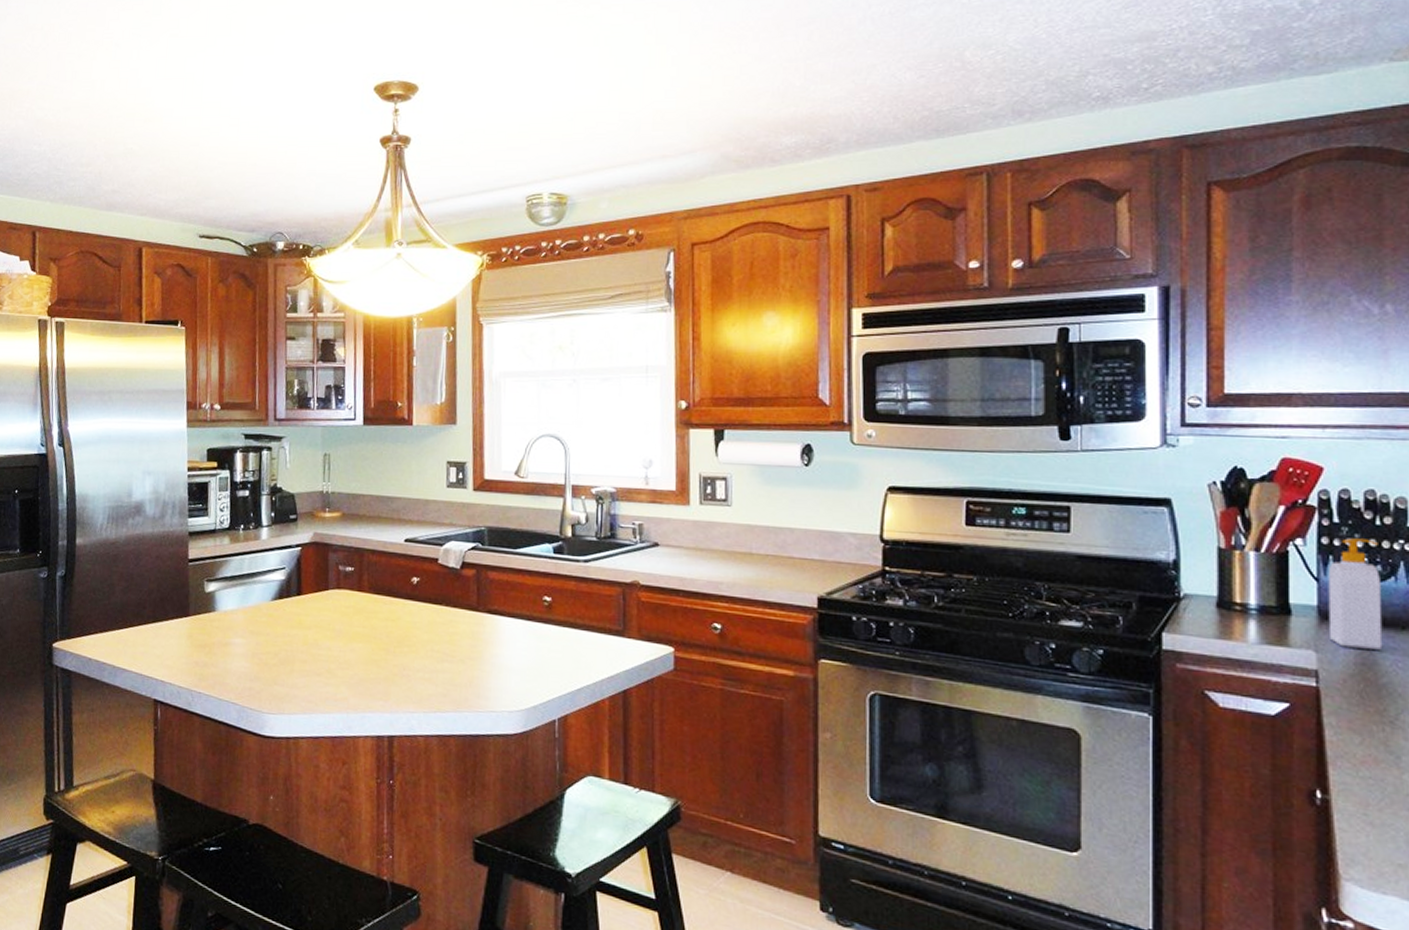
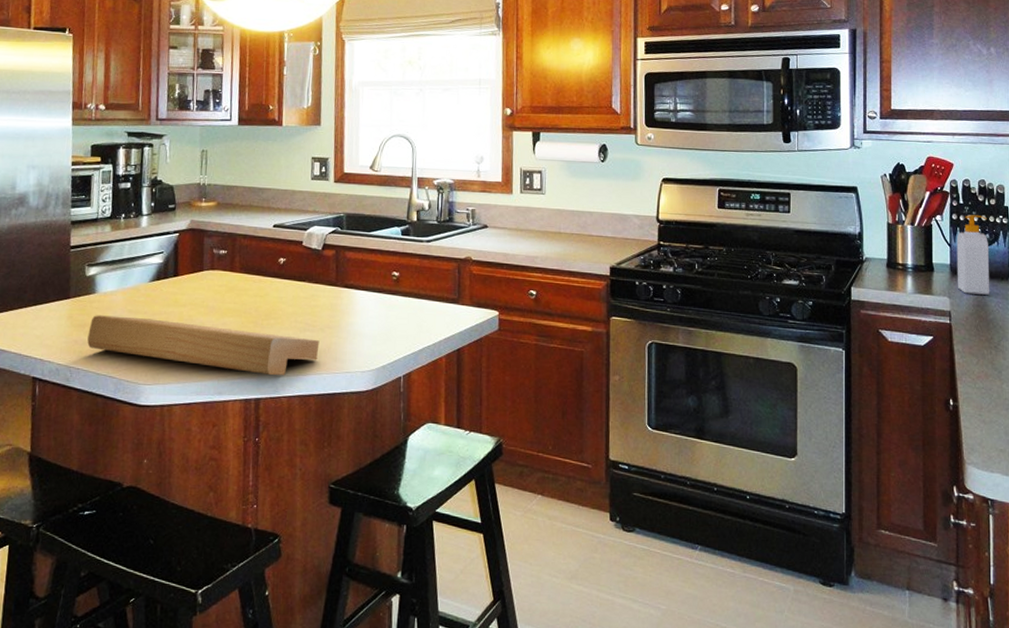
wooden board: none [208,635,460,711] -> present [87,315,320,376]

